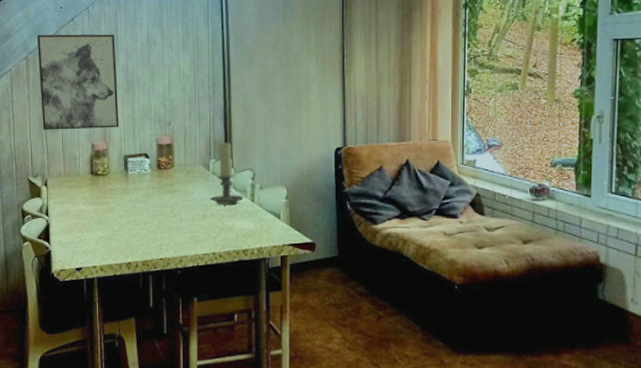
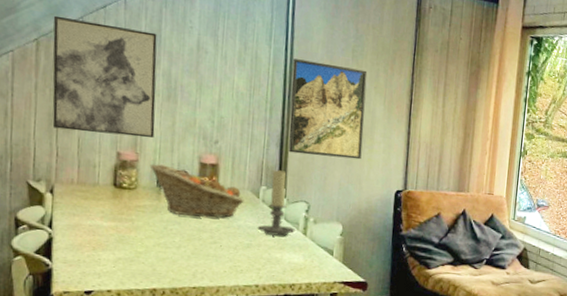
fruit basket: none [117,150,197,195] -> present [149,164,244,218]
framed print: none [230,33,300,124] -> present [288,58,368,160]

